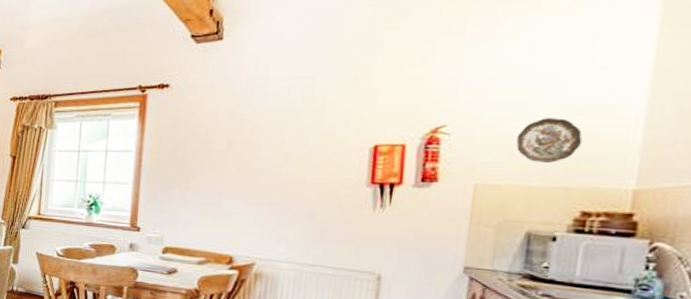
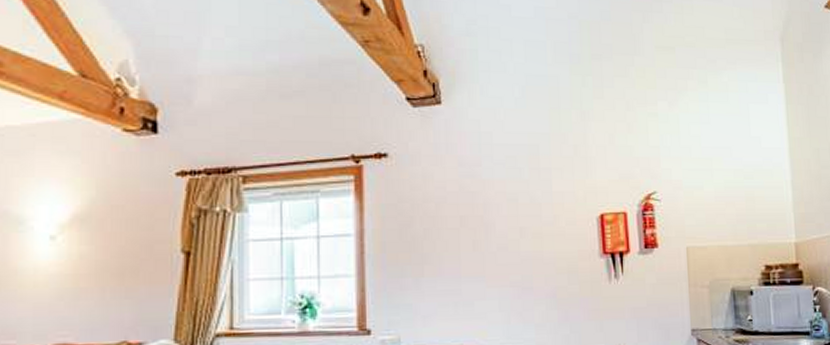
decorative plate: present [516,118,583,164] -> none [710,182,755,224]

